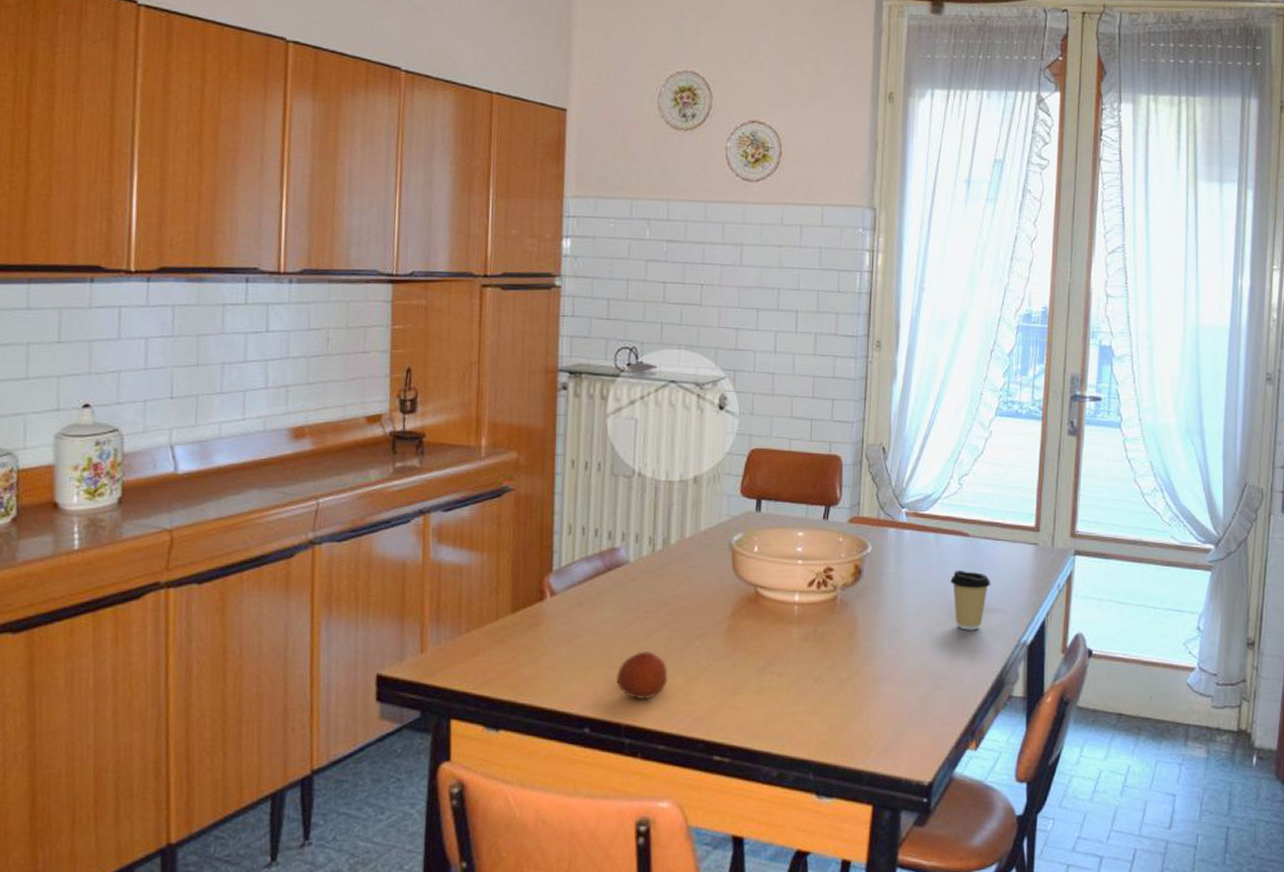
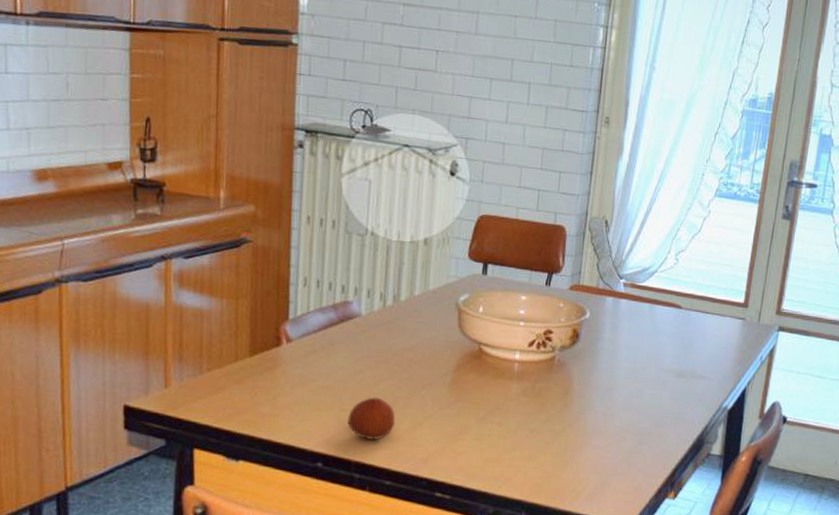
coffee cup: present [950,570,991,630] -> none [661,338,699,394]

